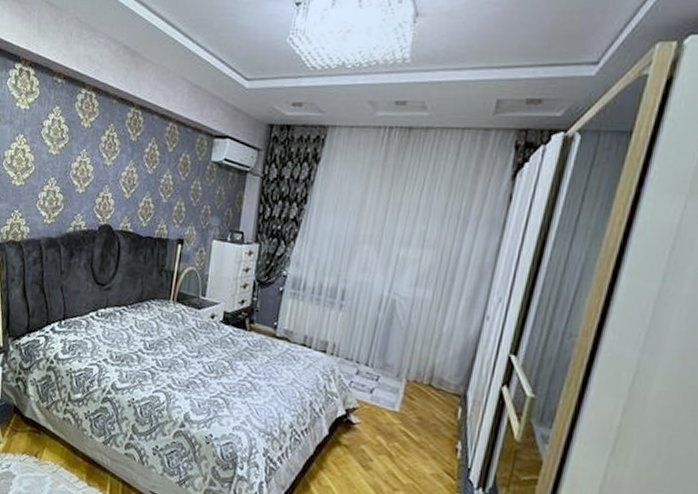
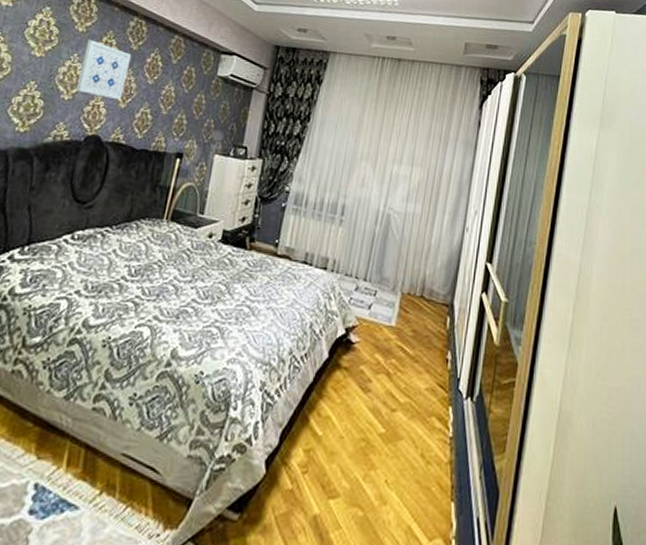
wall art: none [88,134,132,190] -> present [76,39,132,99]

